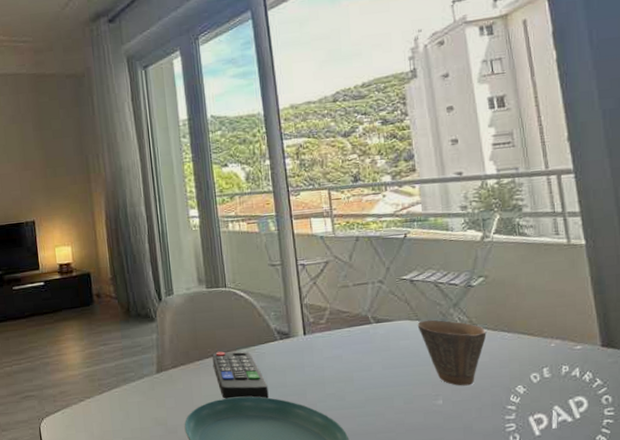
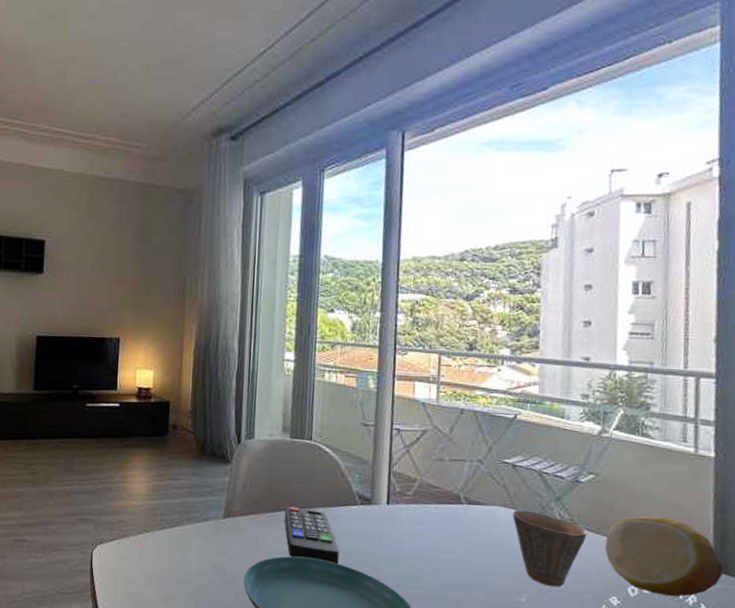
fruit: none [504,304,610,377] -> present [605,515,723,597]

